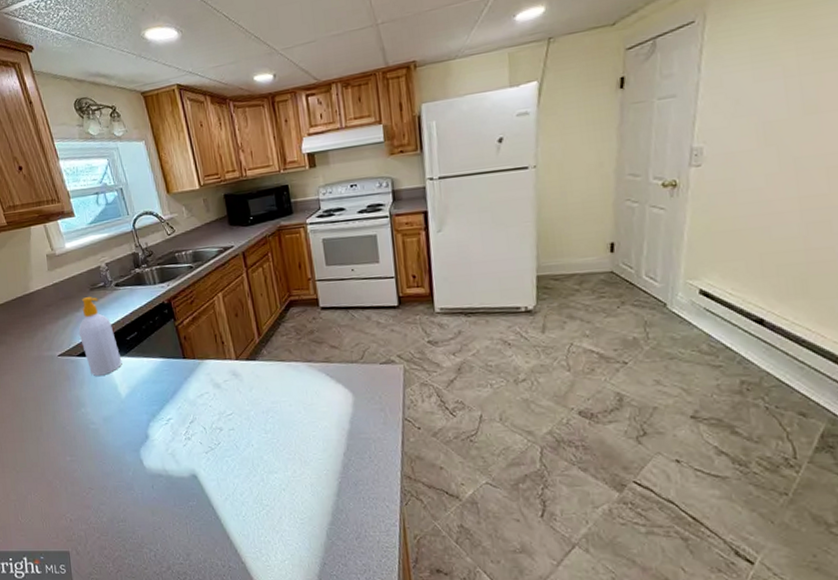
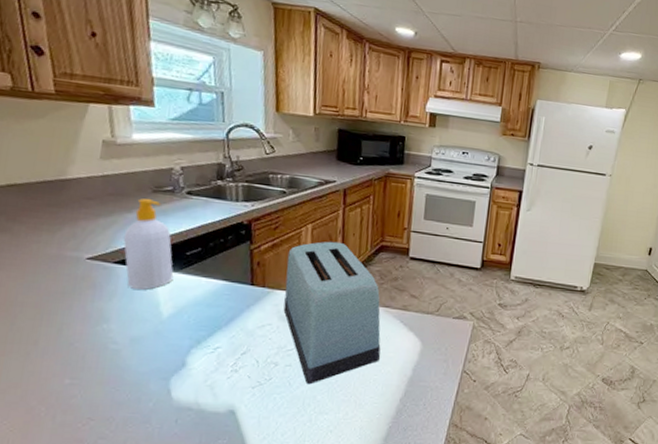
toaster: none [207,304,315,446] -> present [283,241,381,385]

